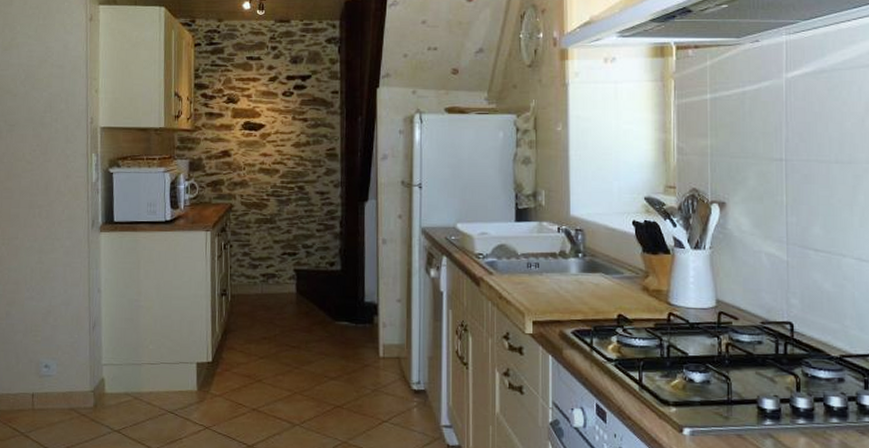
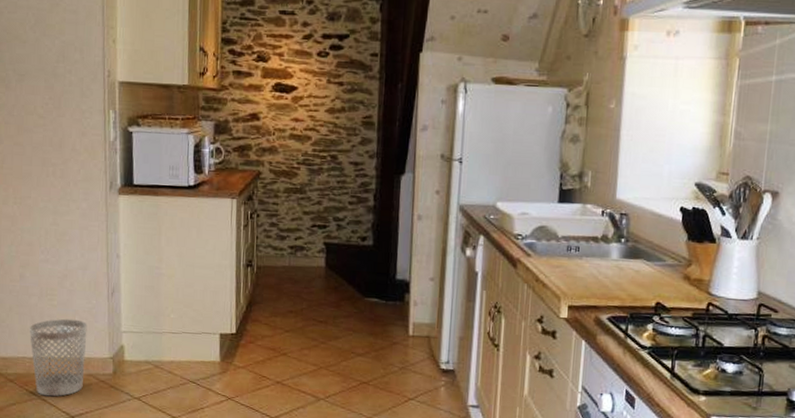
wastebasket: none [13,354,70,433] -> present [29,318,87,397]

